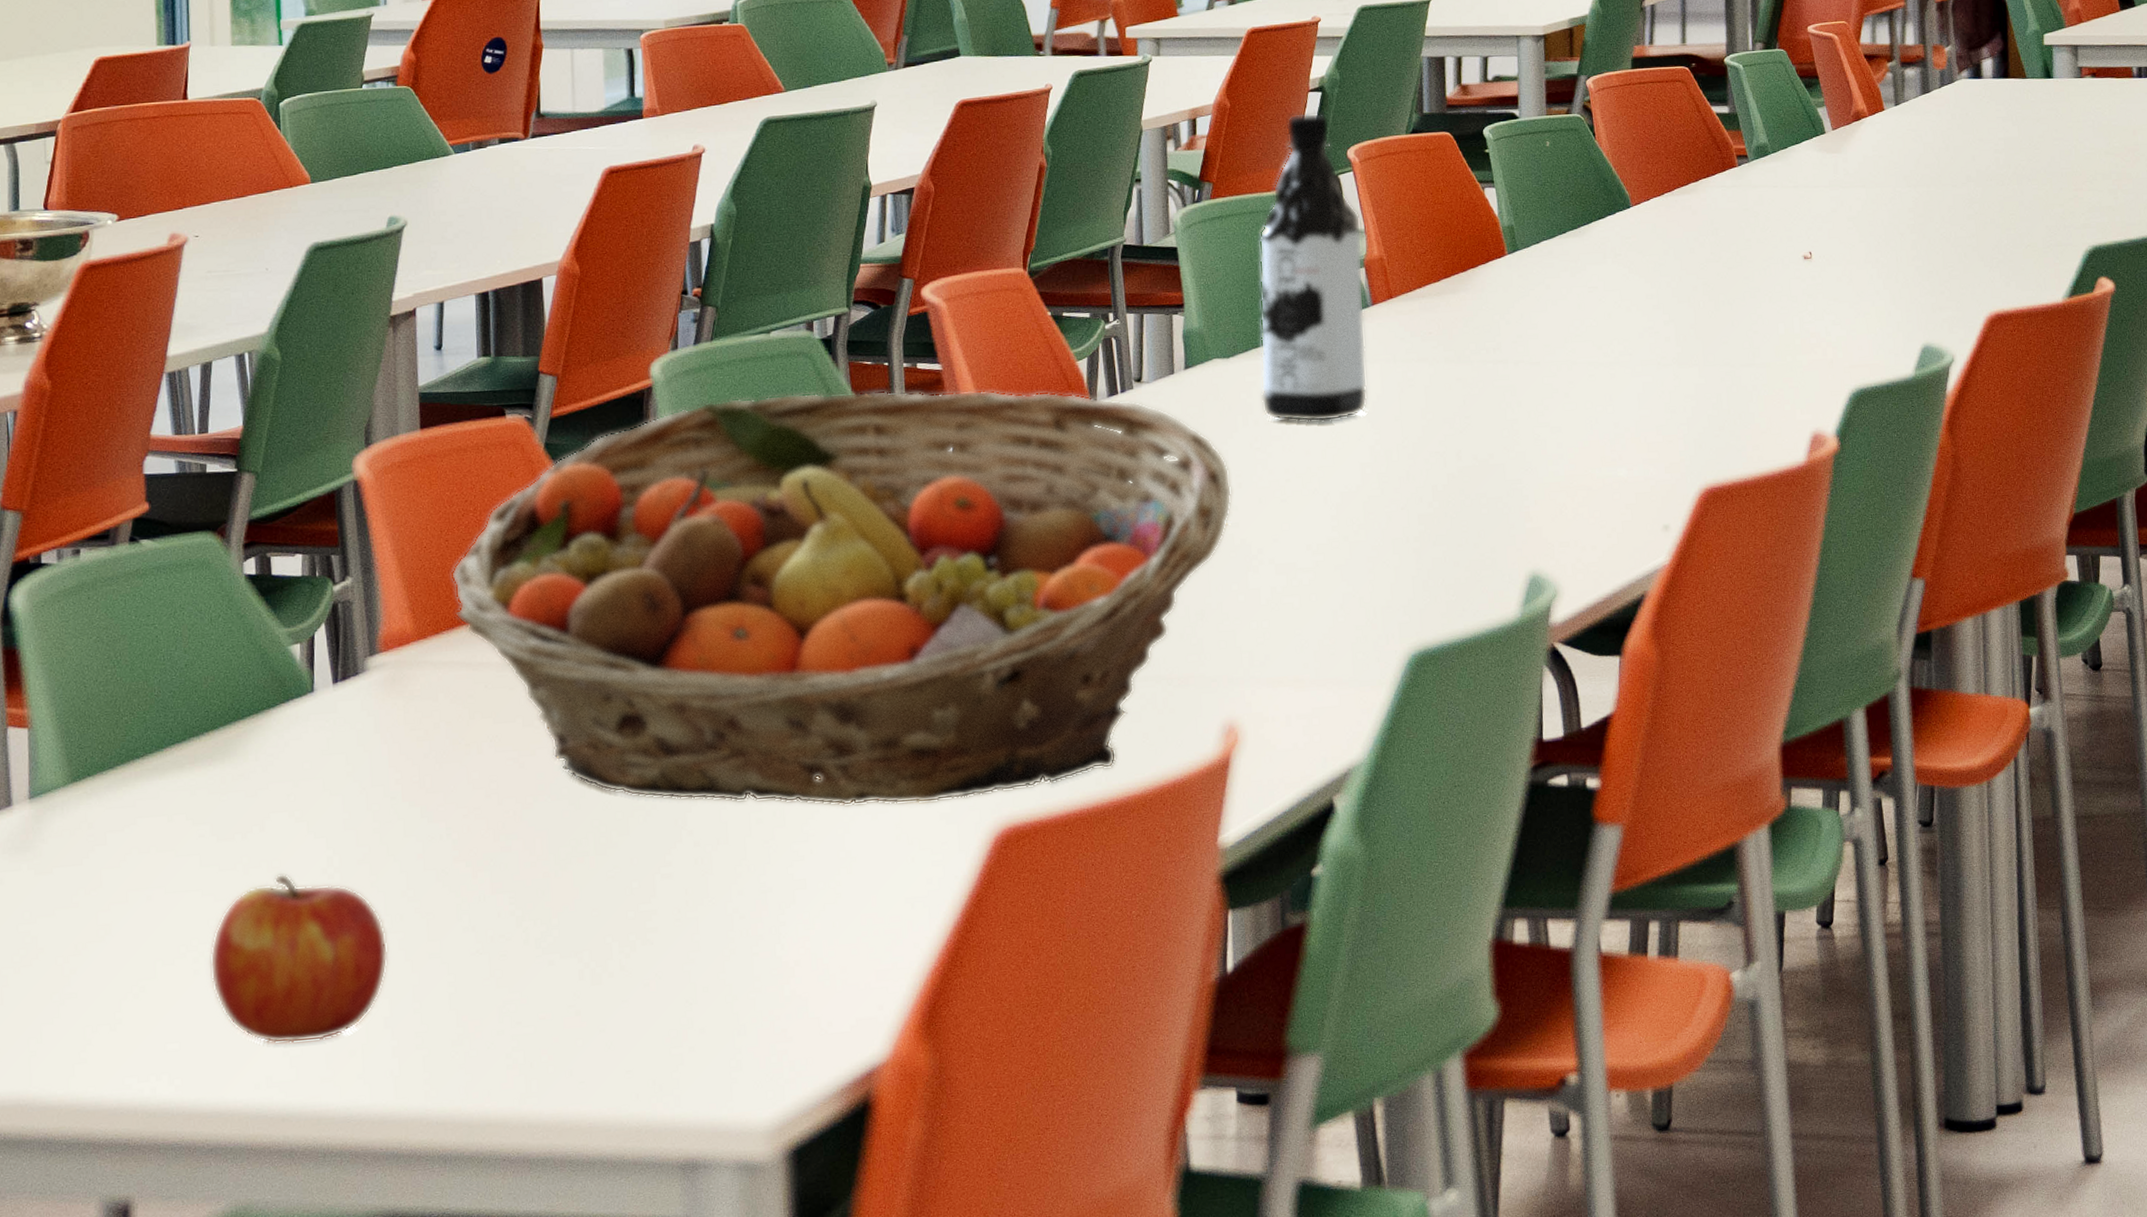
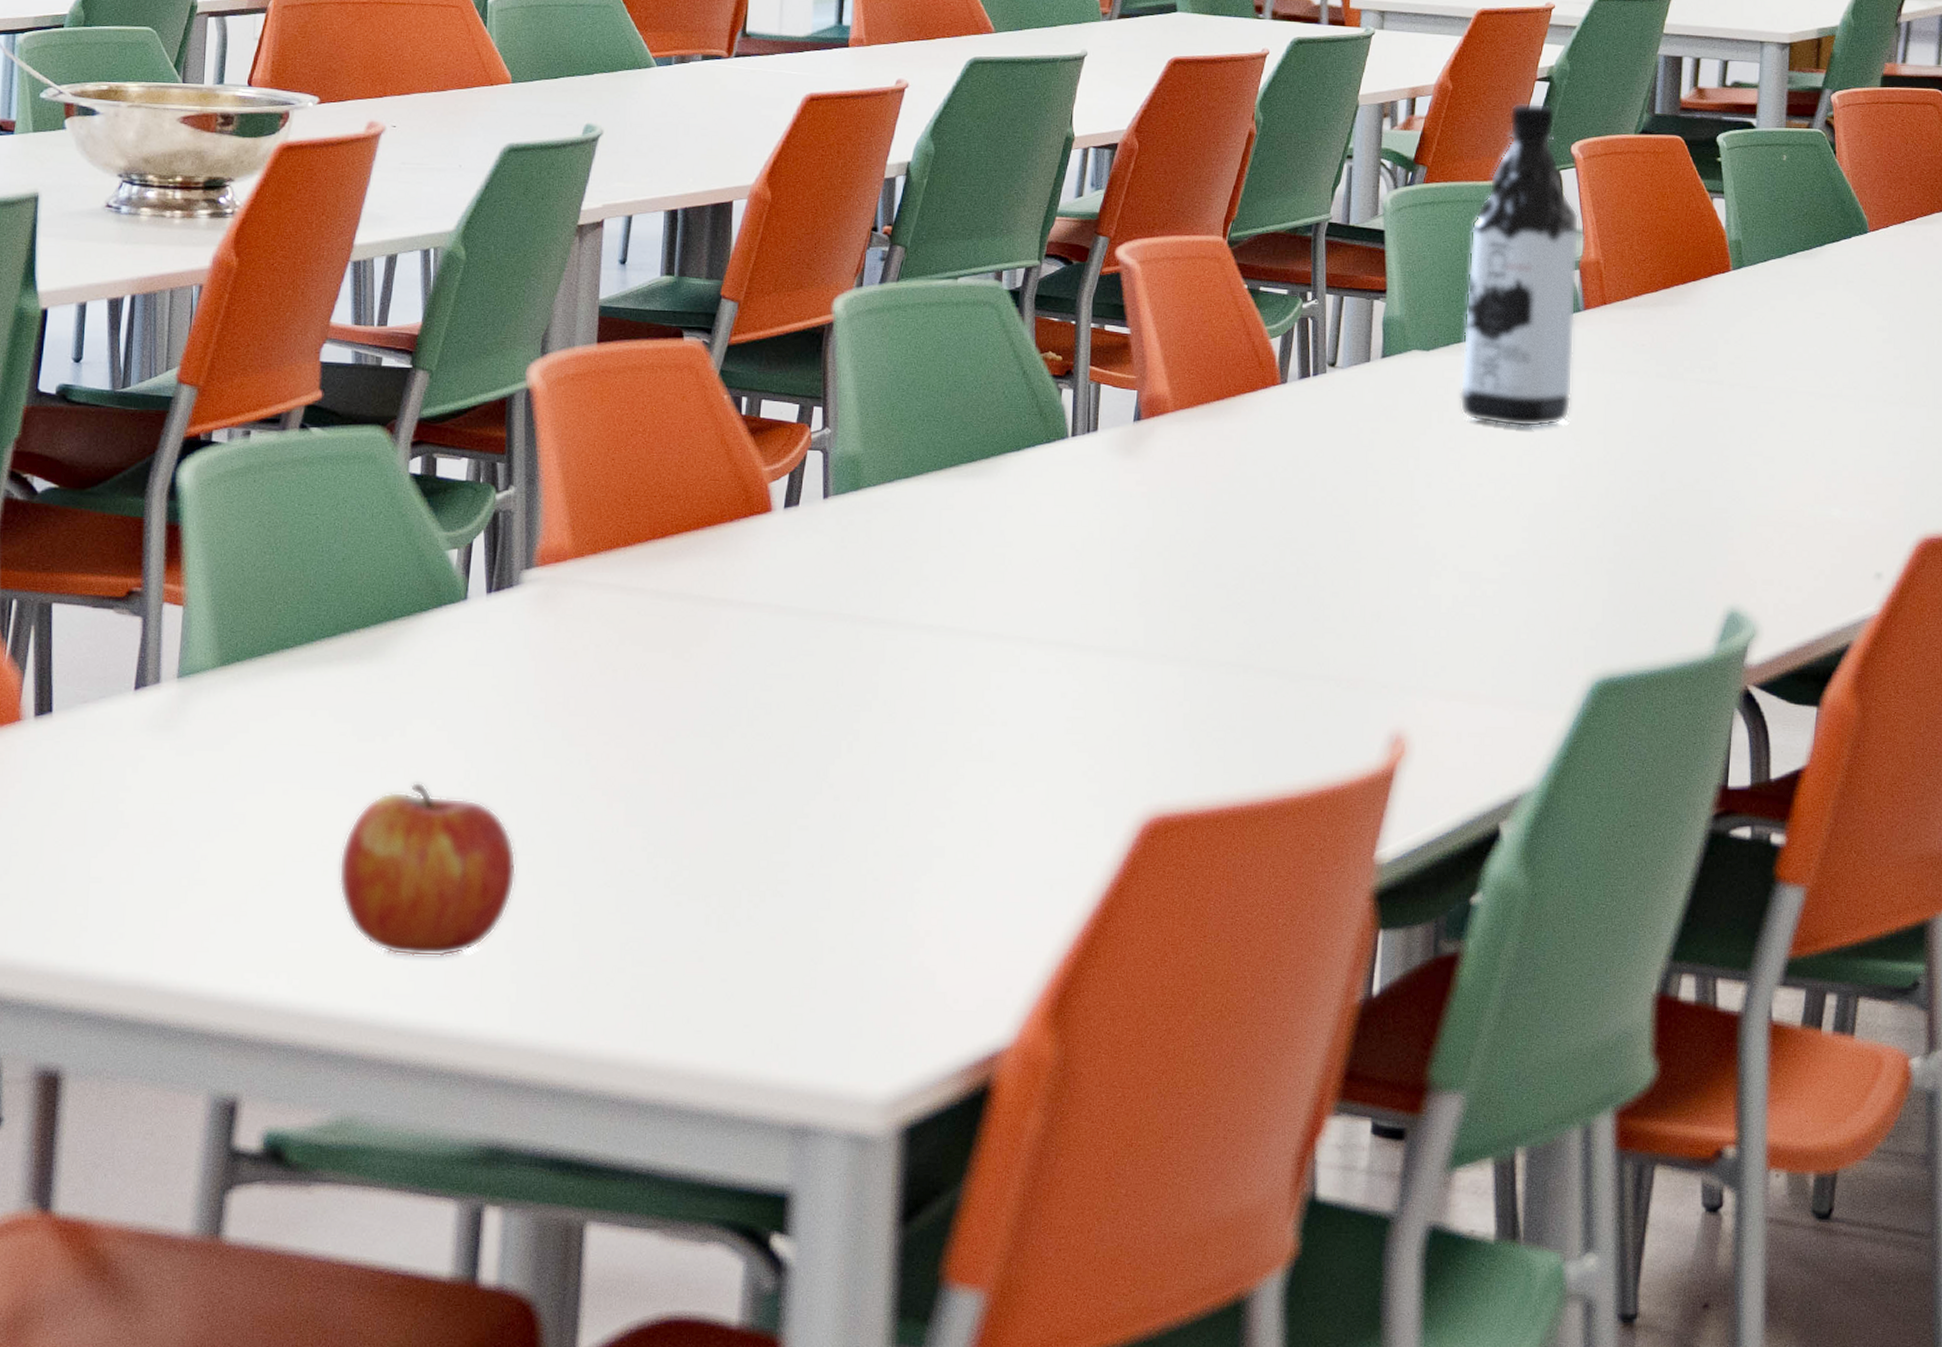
fruit basket: present [450,390,1232,807] -> none [614,342,1421,782]

